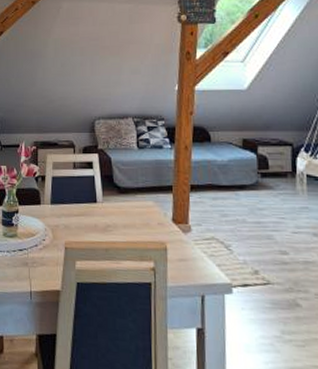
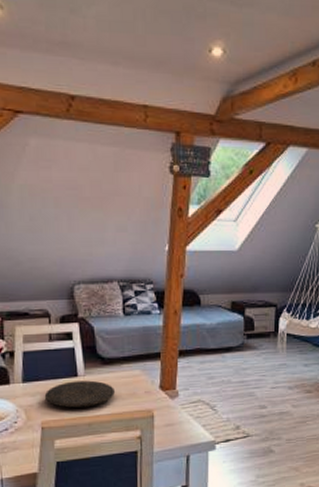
plate: none [68,207,131,233] -> present [44,380,116,408]

